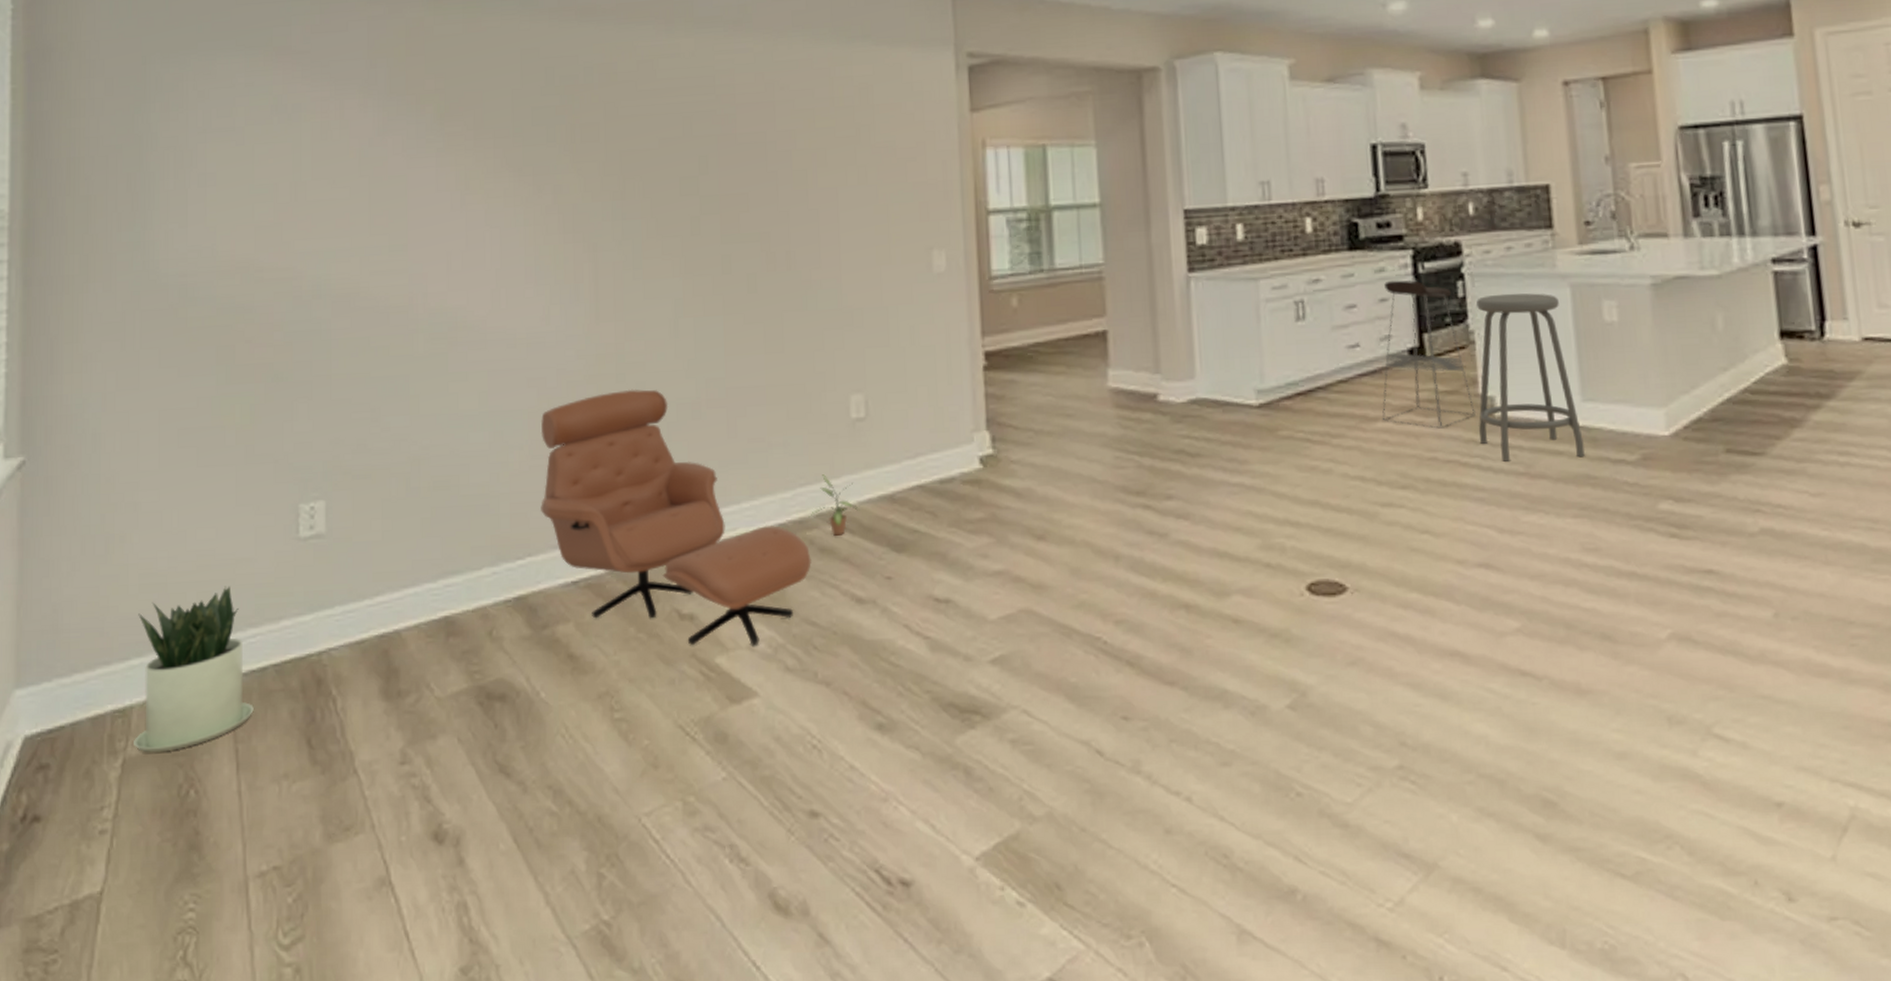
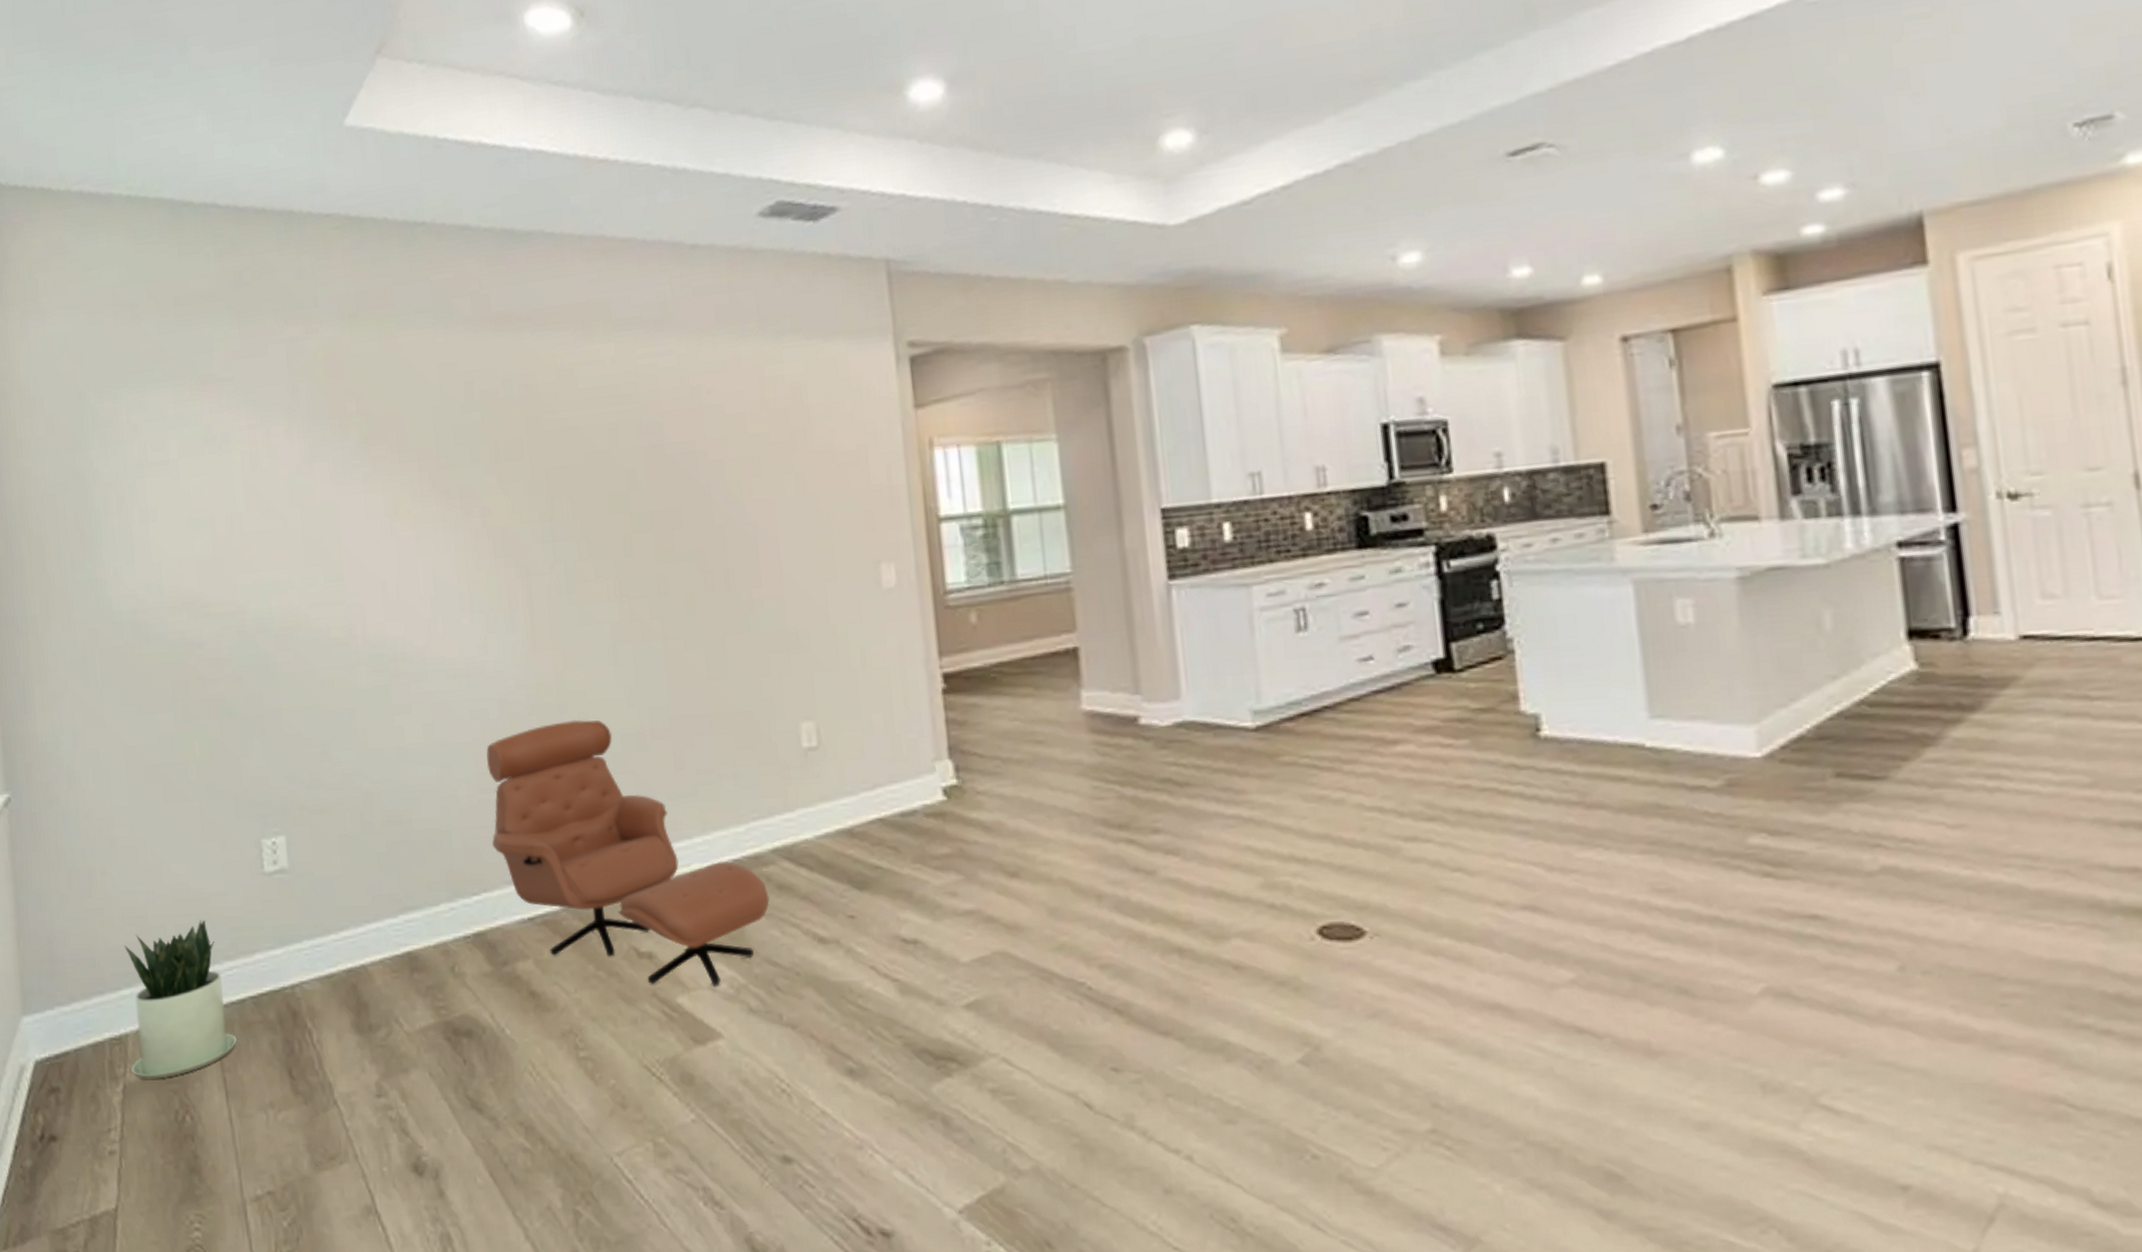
potted plant: present [808,474,860,536] -> none [764,807,818,872]
bar stool: present [1382,280,1476,429] -> none [1401,581,1516,752]
bar stool: present [1476,293,1585,462] -> none [1515,592,1654,789]

